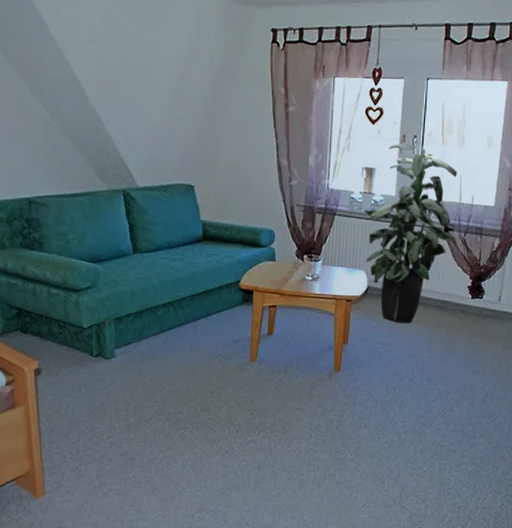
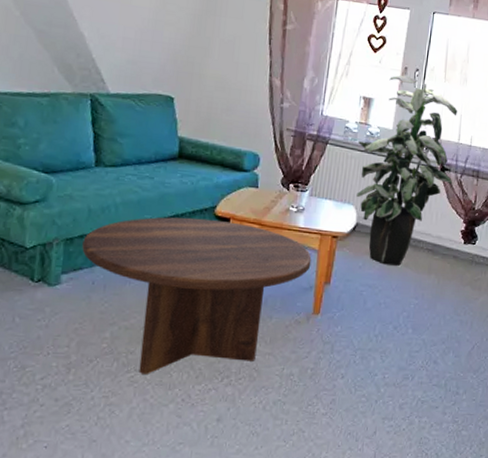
coffee table: none [130,292,329,431] -> present [82,217,312,374]

